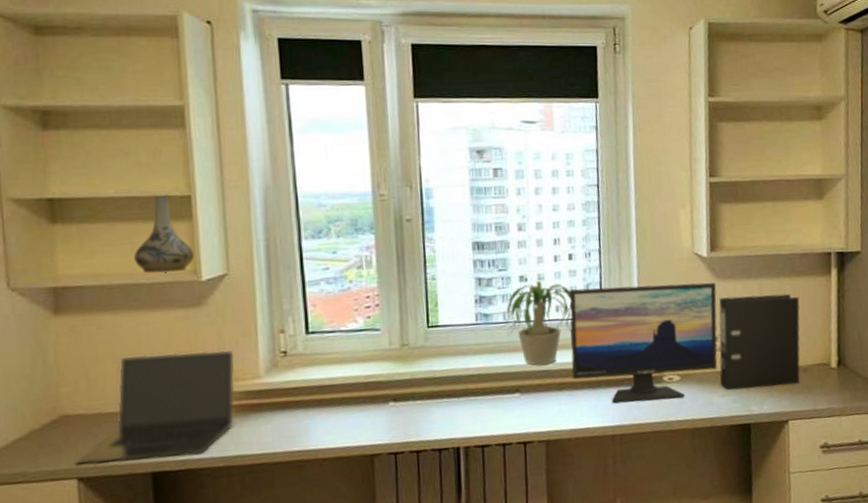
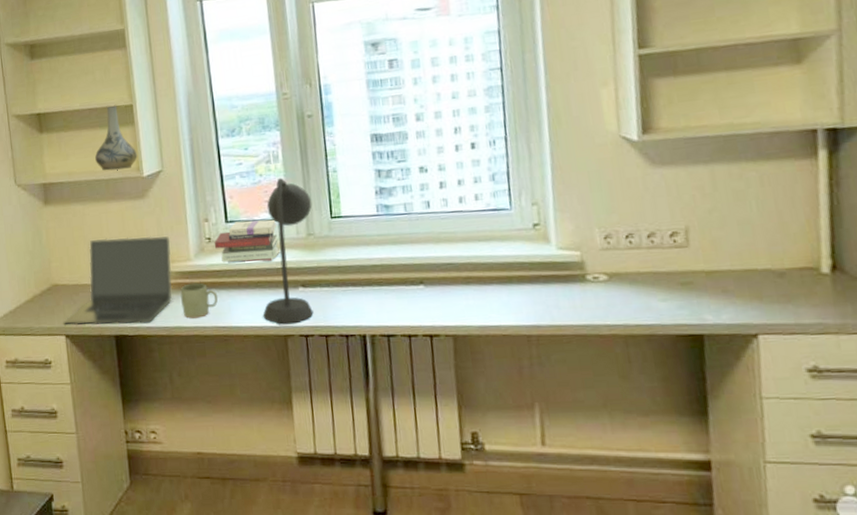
mug: none [245,402,293,445] -> present [180,282,219,319]
books: none [290,329,370,379] -> present [214,219,281,263]
desk lamp: none [346,284,408,444] -> present [262,177,314,325]
potted plant: present [500,280,572,366] -> none [401,171,477,259]
computer monitor: present [569,282,718,403] -> none [473,170,656,302]
binder: present [718,293,800,390] -> none [655,181,774,294]

